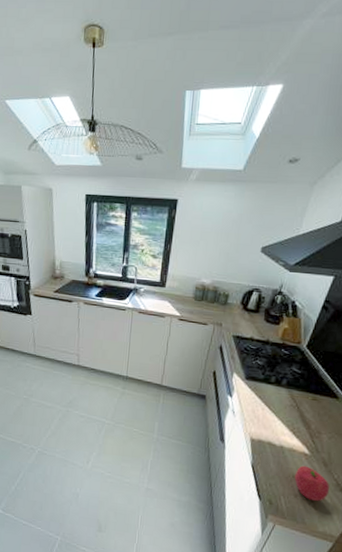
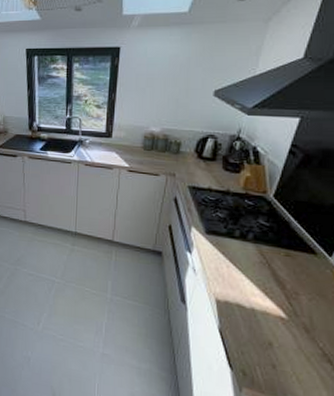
fruit: present [294,465,330,502] -> none [270,331,315,374]

